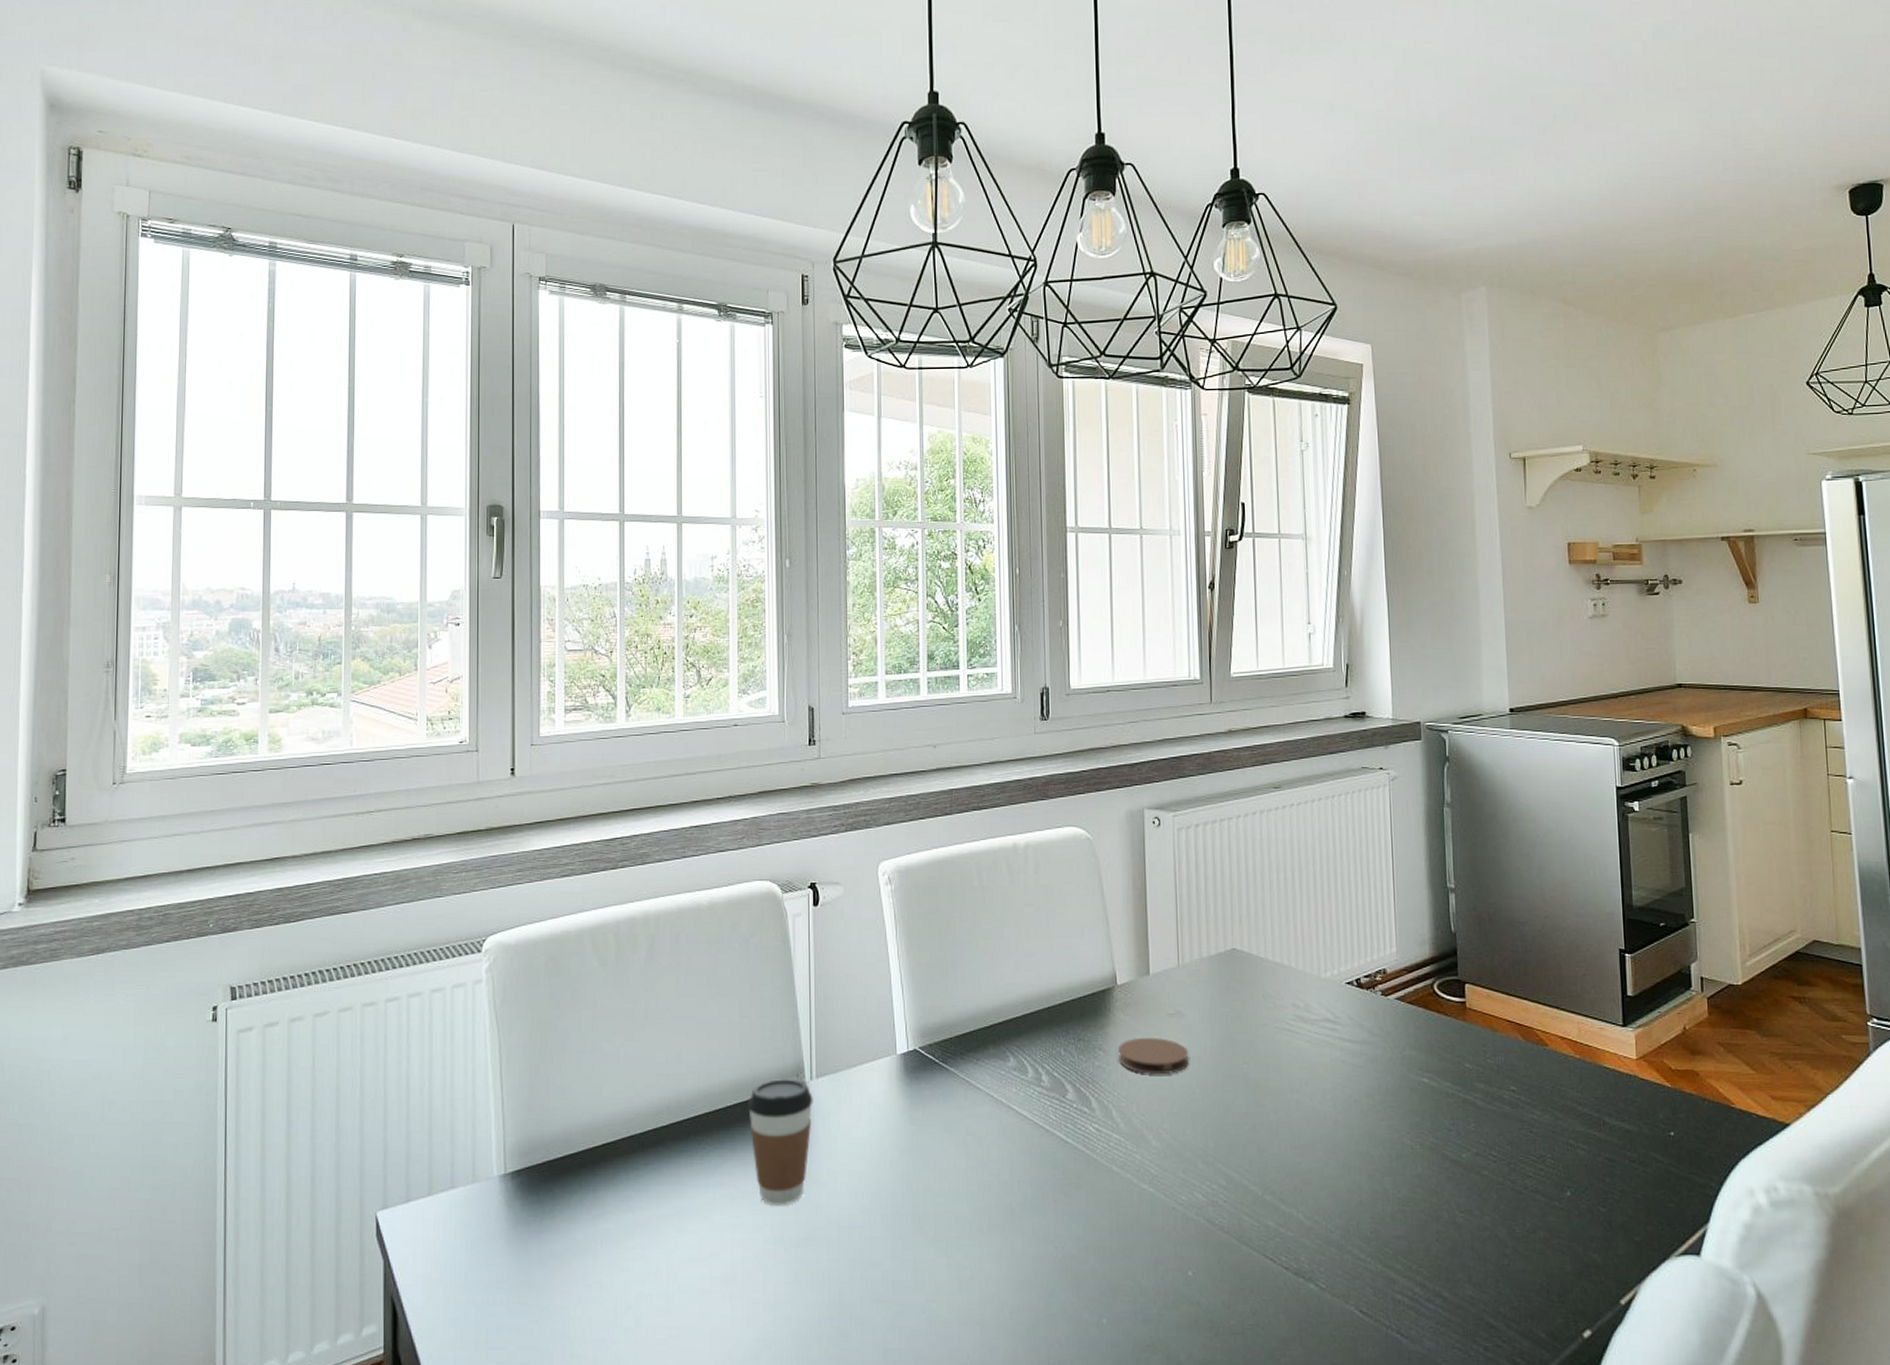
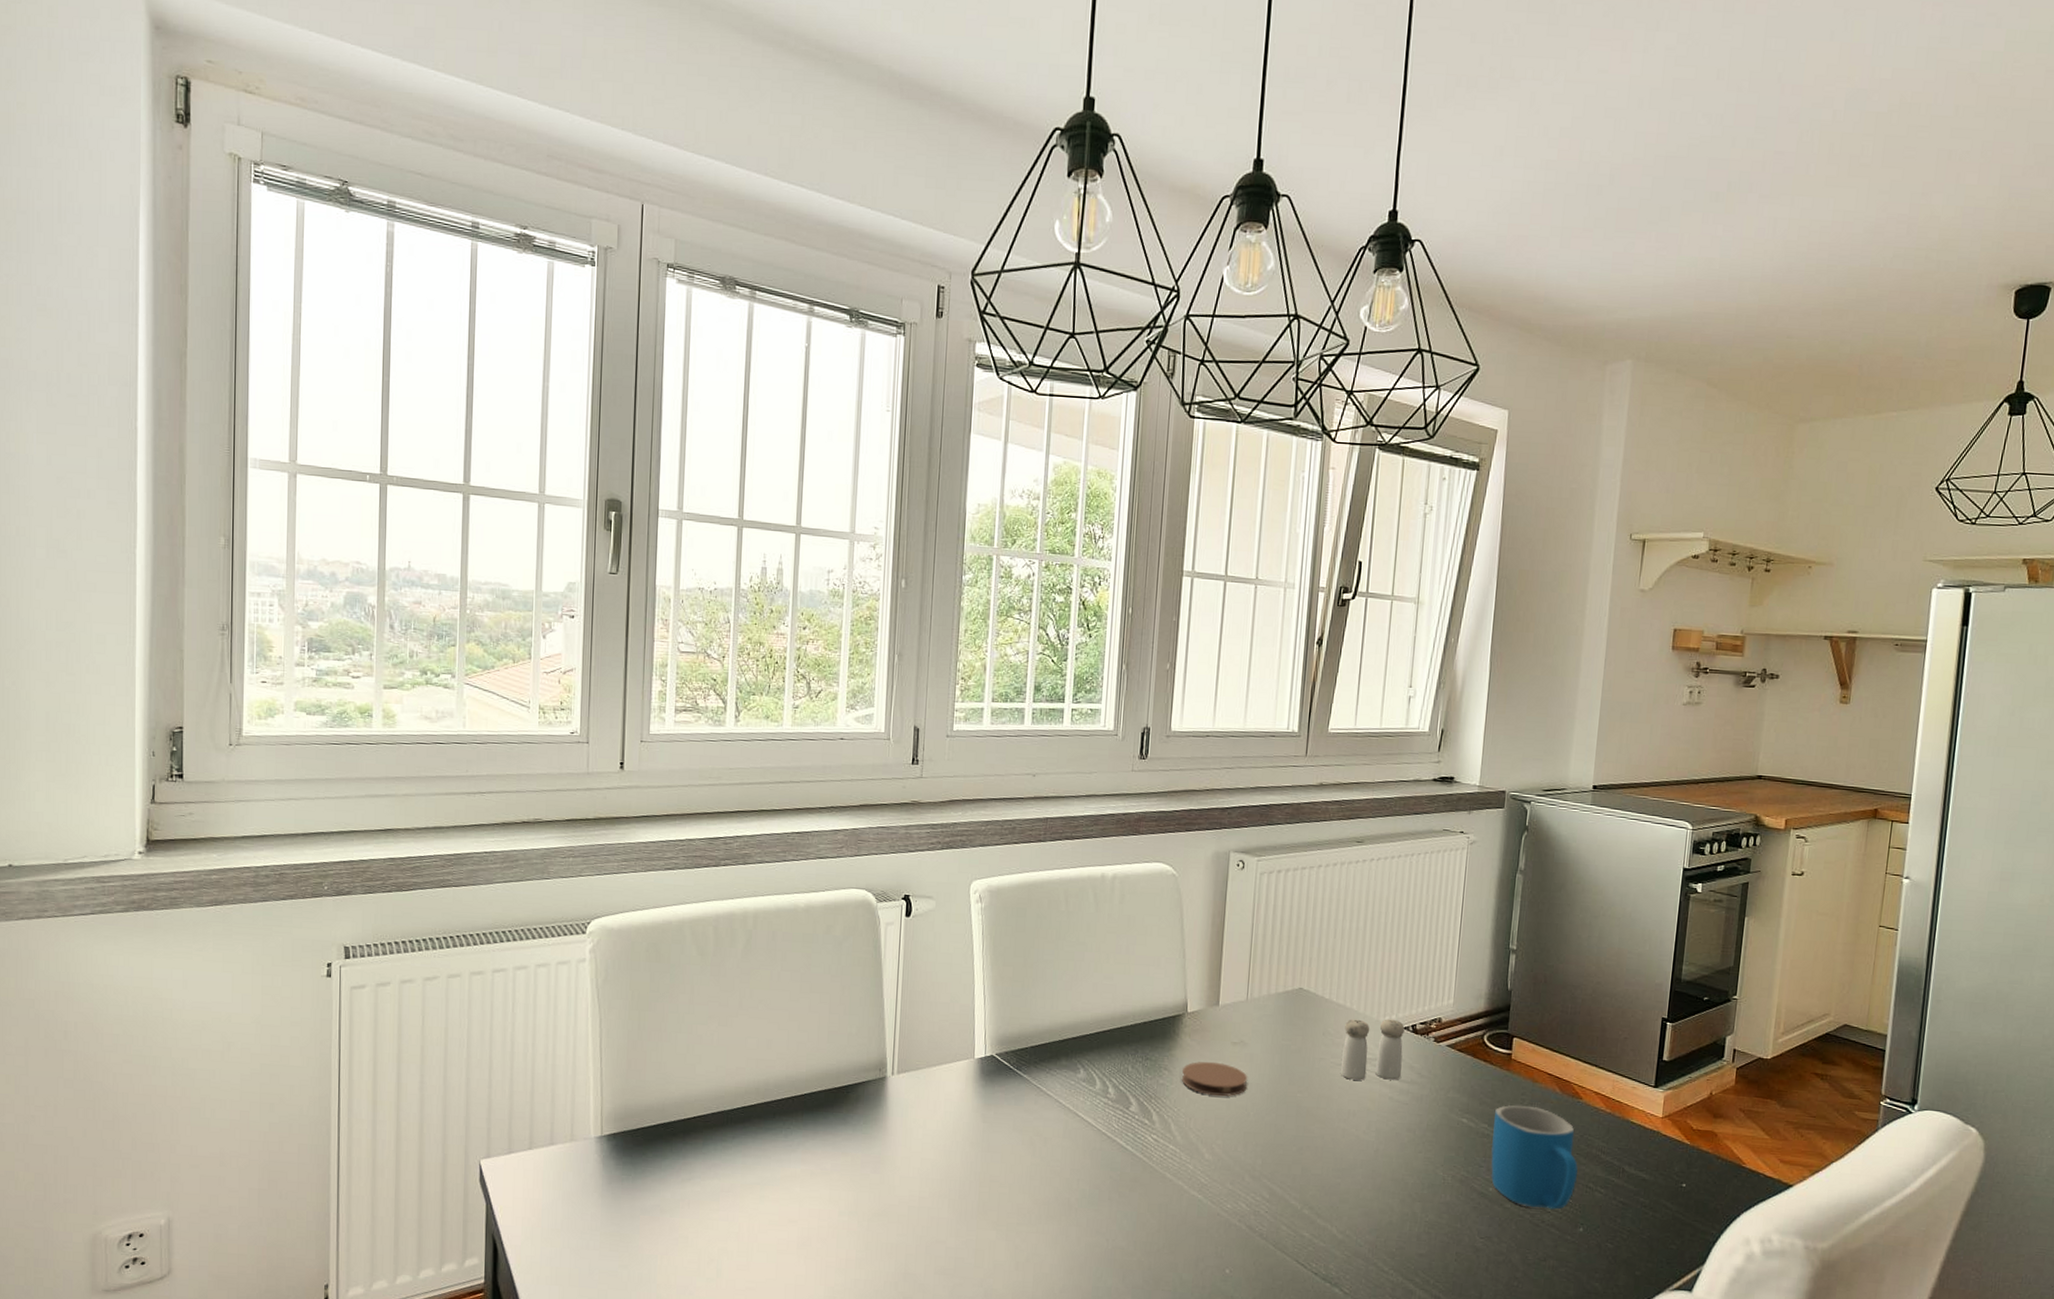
coffee cup: present [748,1078,813,1206] -> none [832,1071,893,1184]
salt and pepper shaker: none [1285,974,1351,1045] -> present [1341,1019,1405,1080]
mug: none [1457,1058,1556,1173] -> present [1490,1105,1578,1210]

